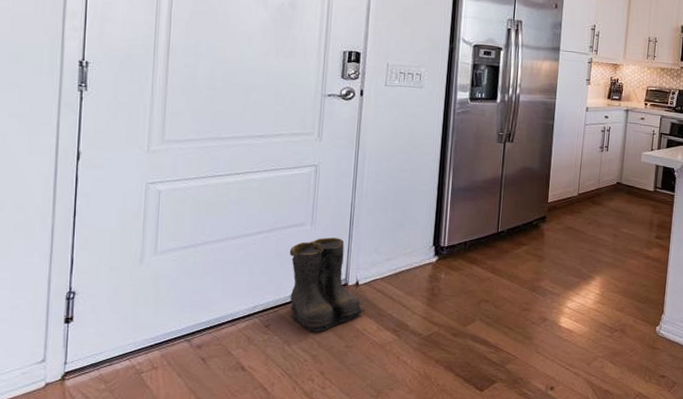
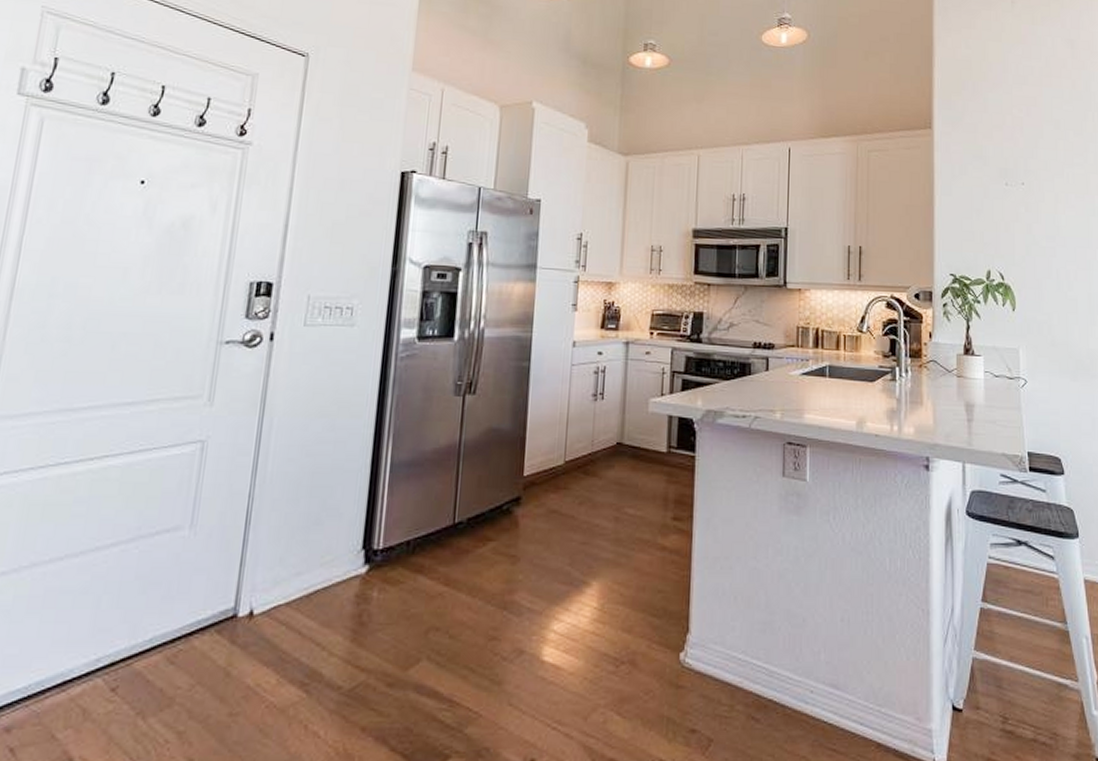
boots: present [289,237,365,333] -> none [149,546,261,695]

